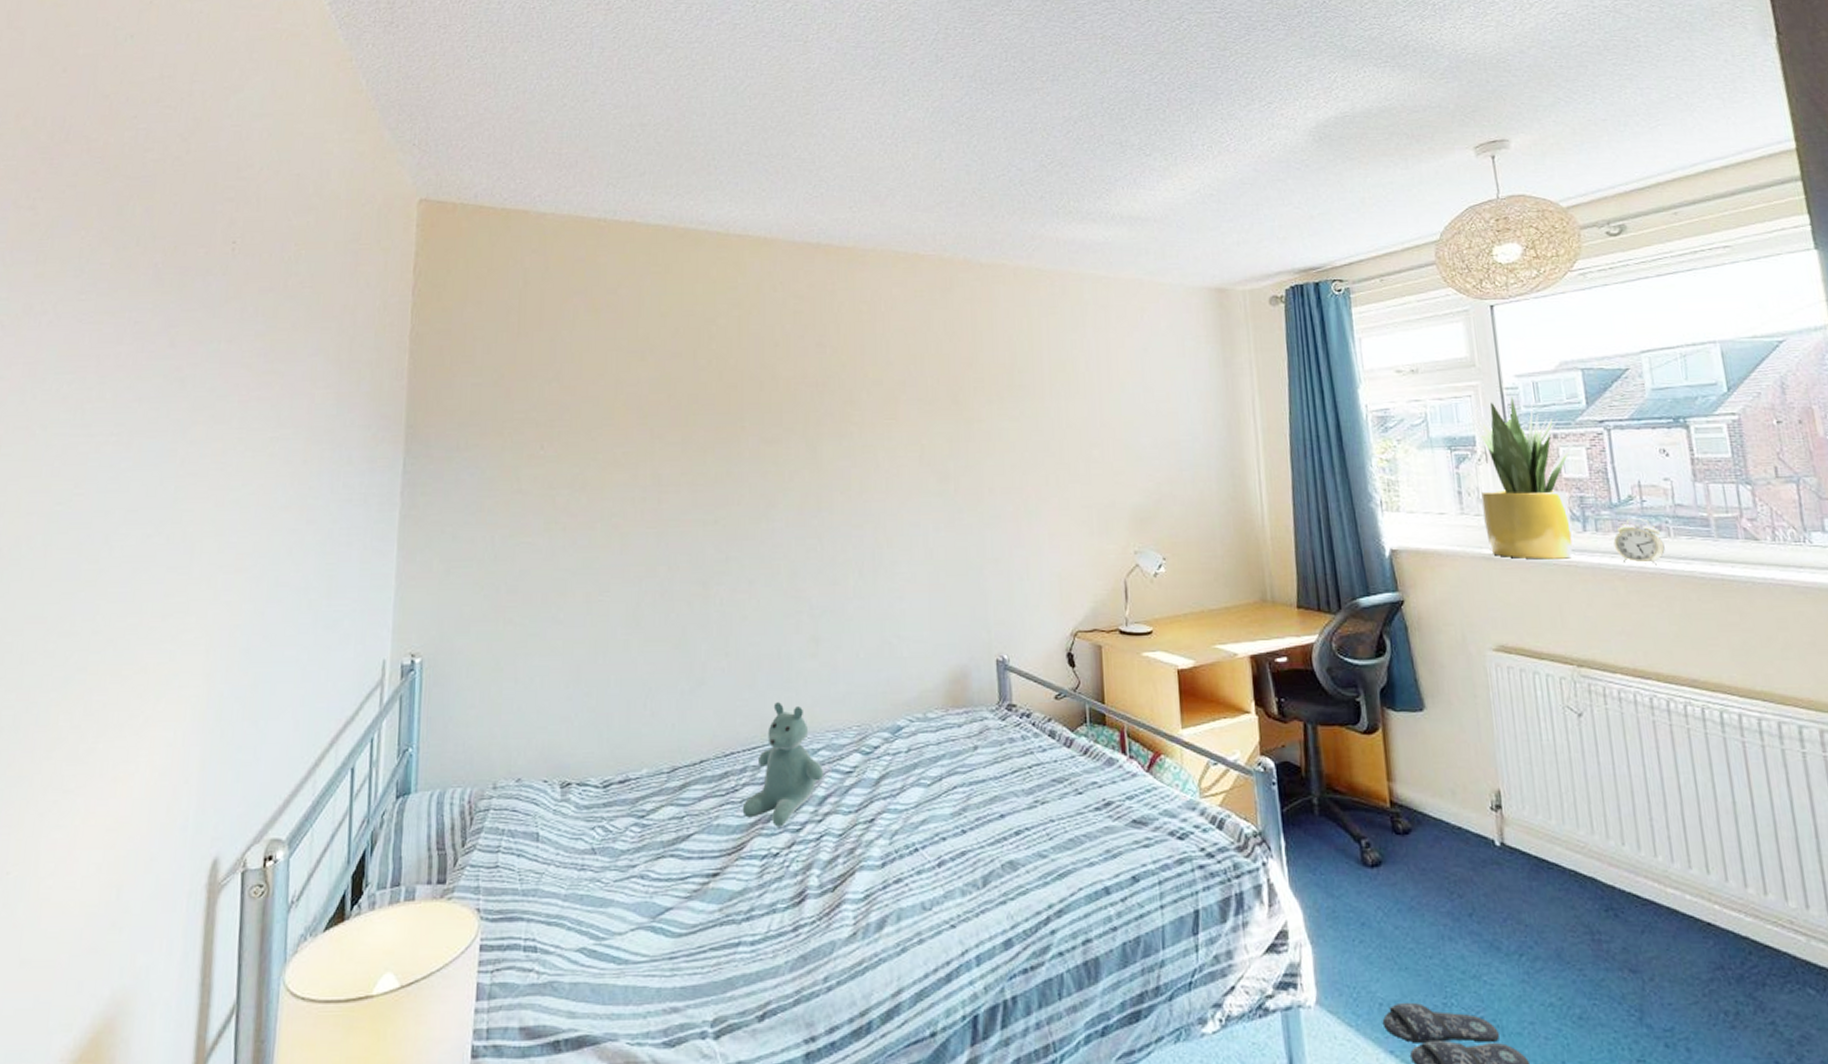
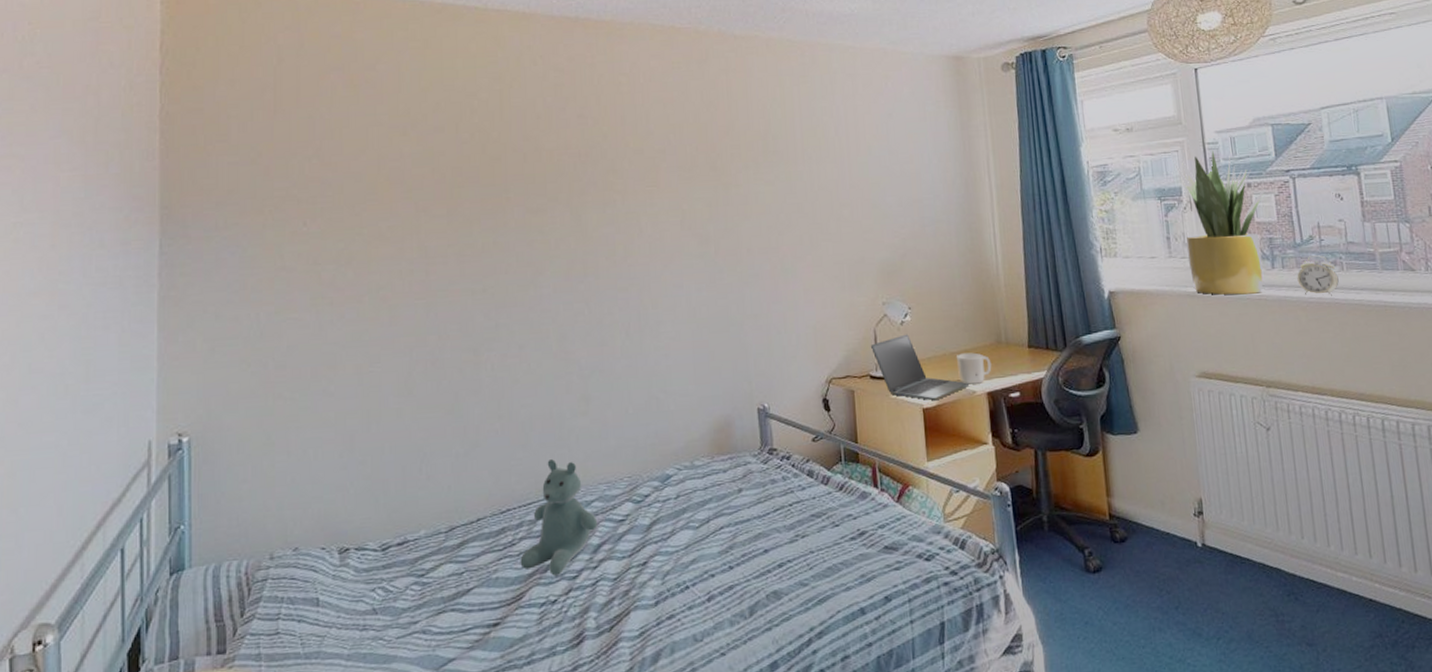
laptop: none [1121,587,1231,662] -> present [871,334,970,401]
mug: none [1216,610,1256,646] -> present [957,352,992,384]

